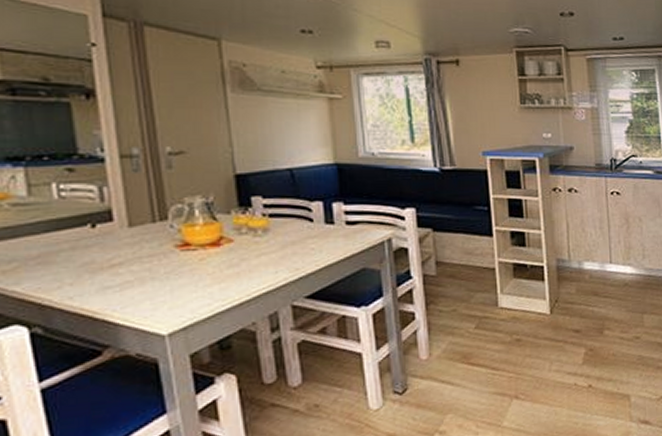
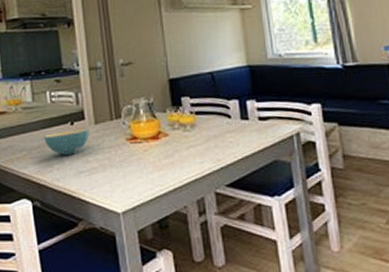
cereal bowl: none [48,232,120,268] -> present [44,129,89,156]

